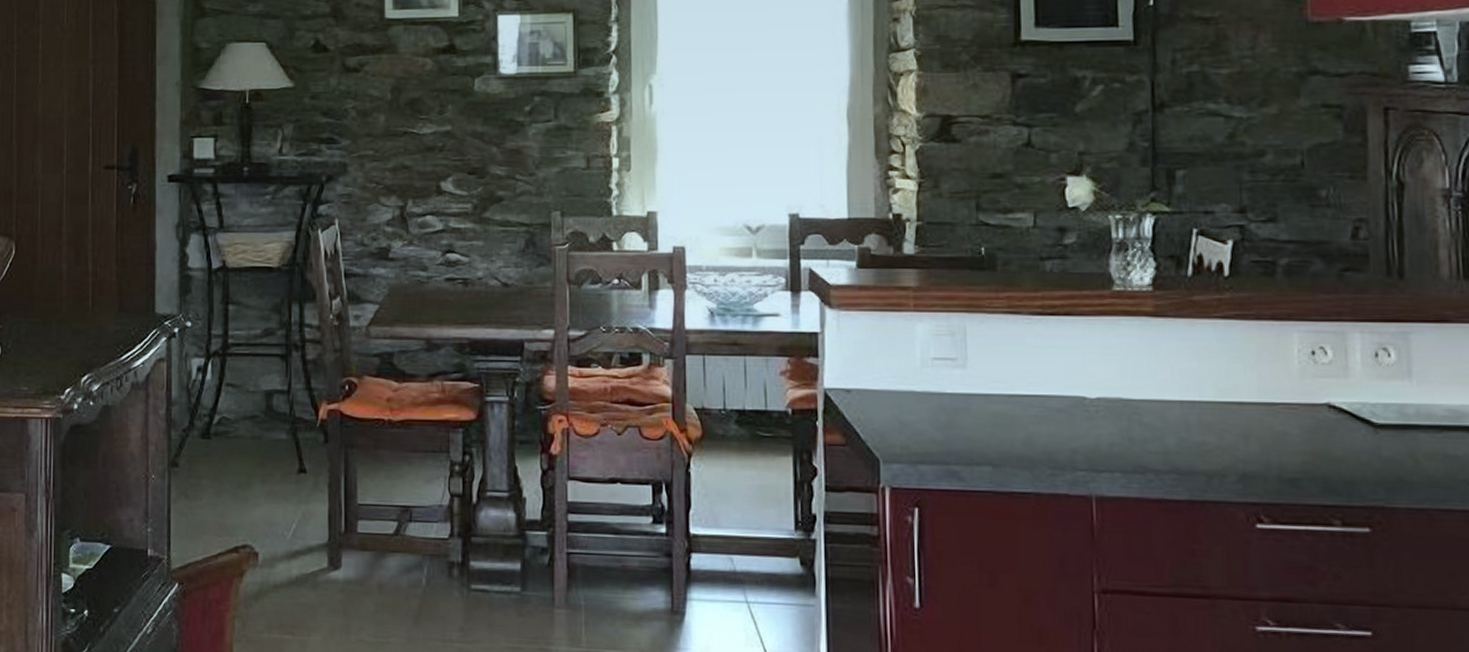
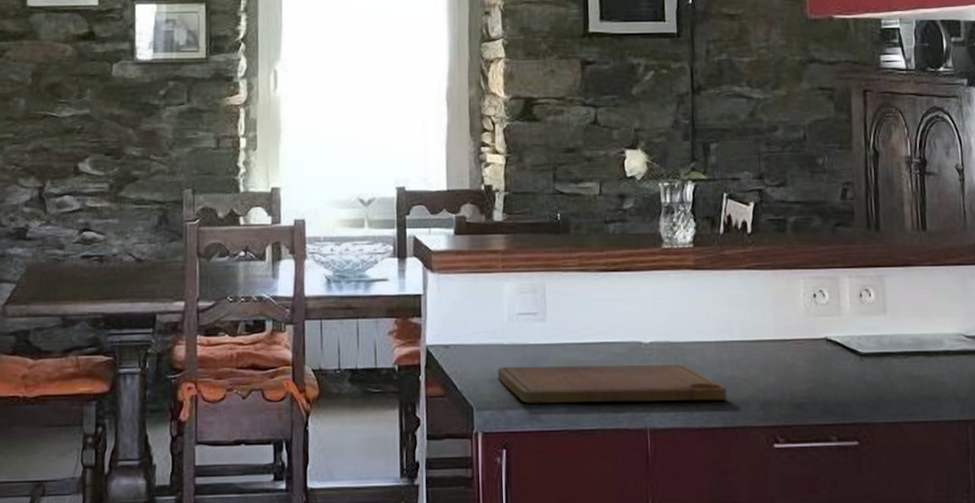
cutting board: none [908,416,1196,469] -> present [497,364,727,404]

